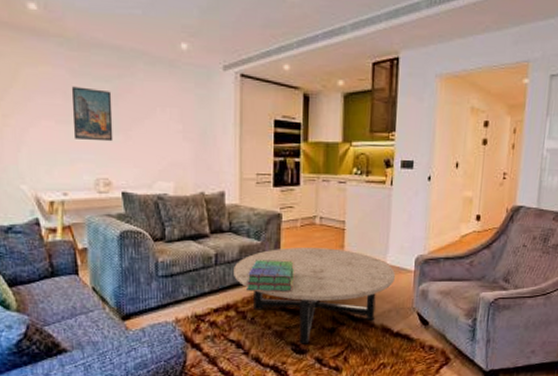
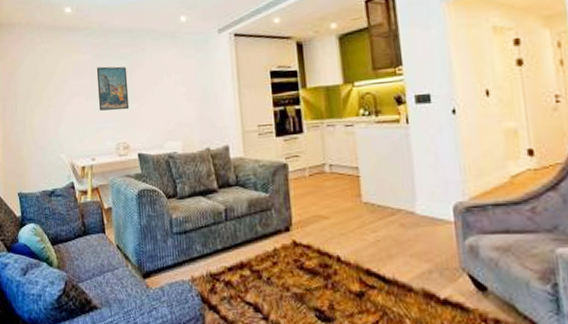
coffee table: present [234,247,395,344] -> none [244,198,430,311]
stack of books: present [247,260,294,291] -> none [258,213,309,248]

